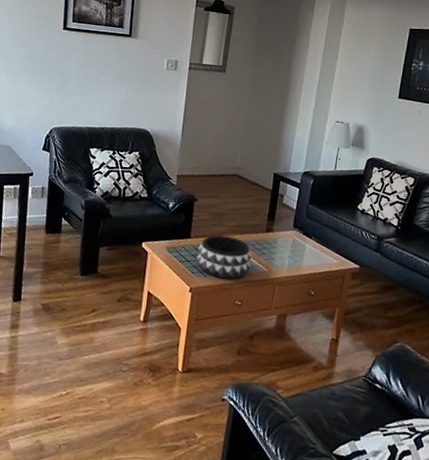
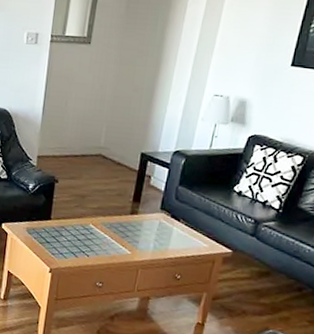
decorative bowl: present [196,235,253,279] -> none [56,217,116,261]

